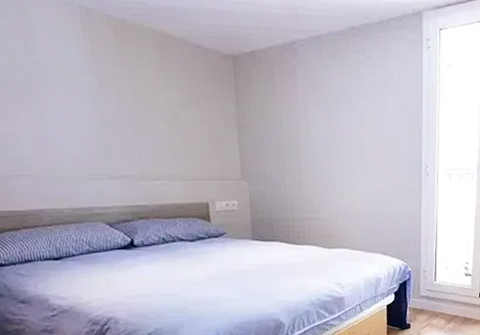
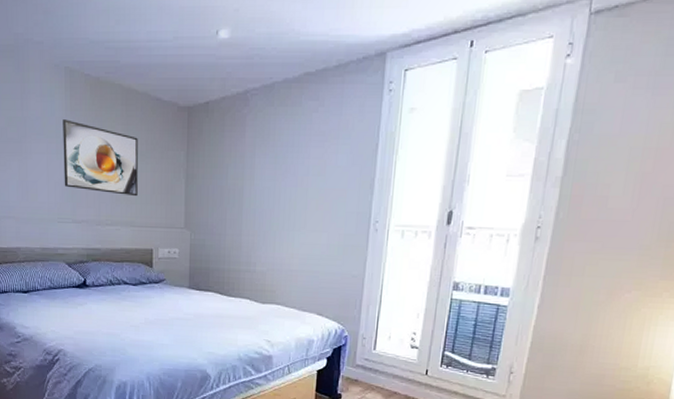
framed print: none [83,64,185,149] -> present [63,119,138,197]

